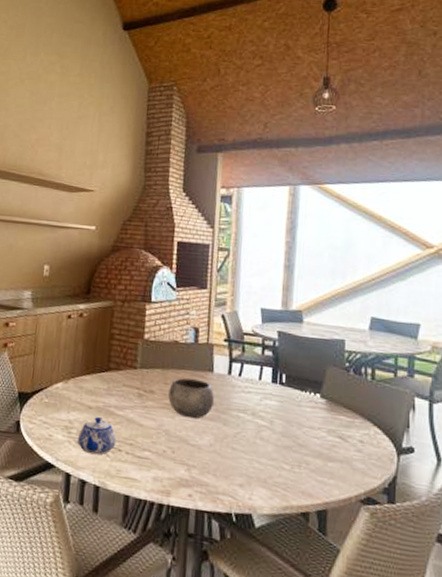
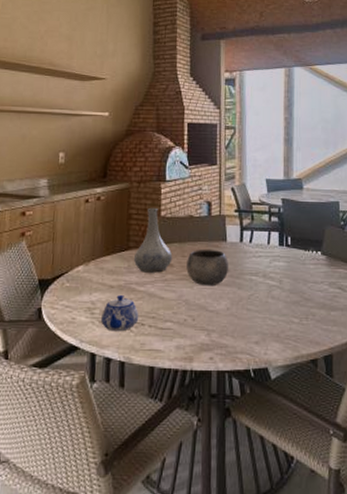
vase: none [113,329,155,398] -> present [133,207,173,273]

